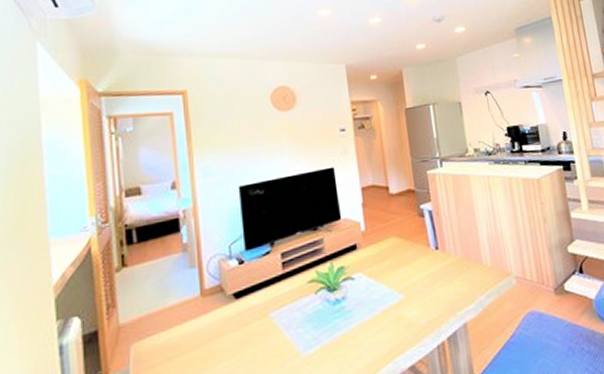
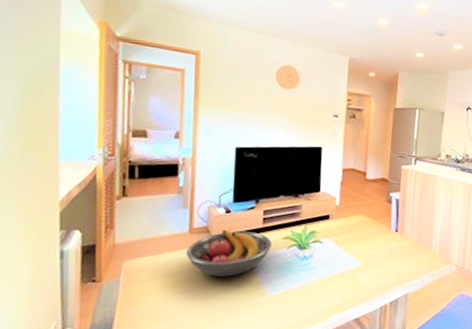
fruit bowl: none [201,280,297,344] -> present [186,230,272,277]

